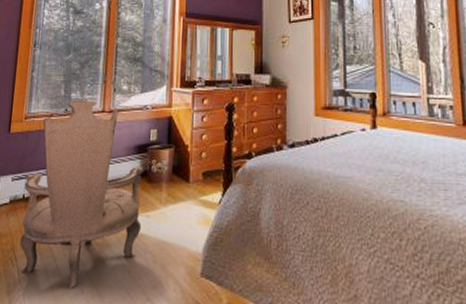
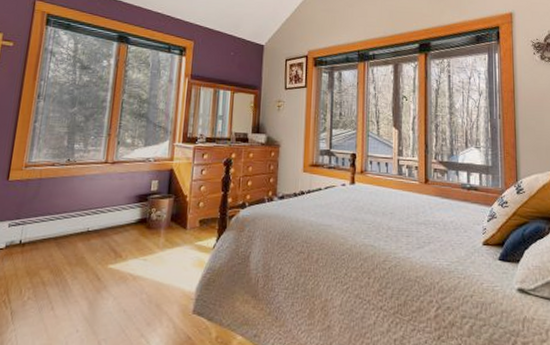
armchair: present [20,100,145,288] -> none [13,151,144,327]

